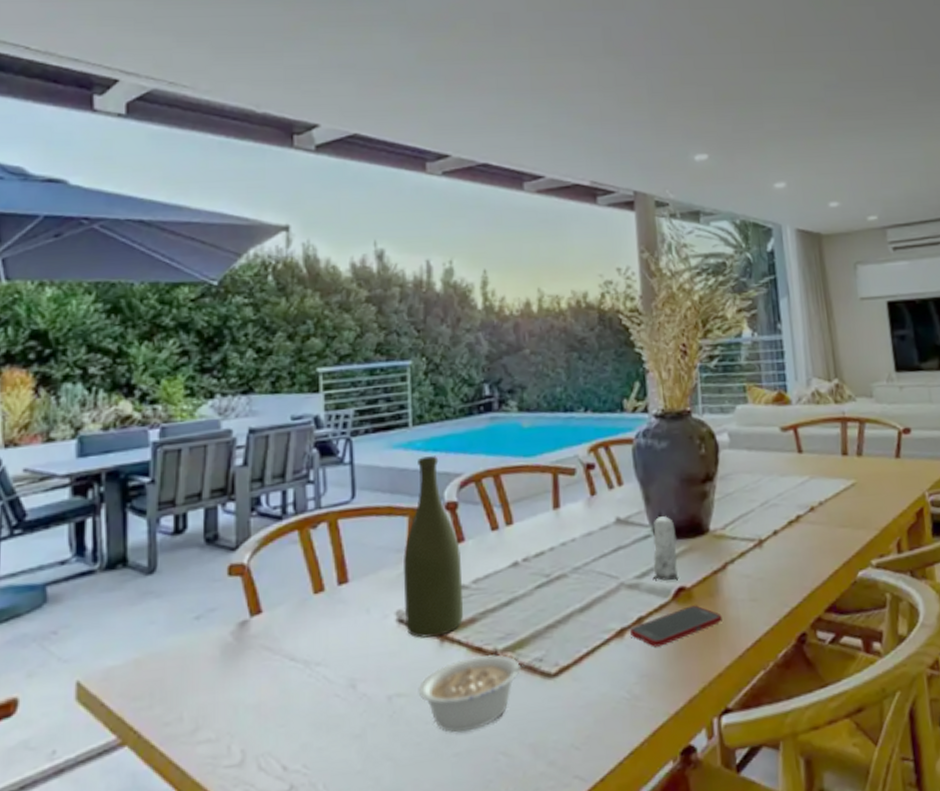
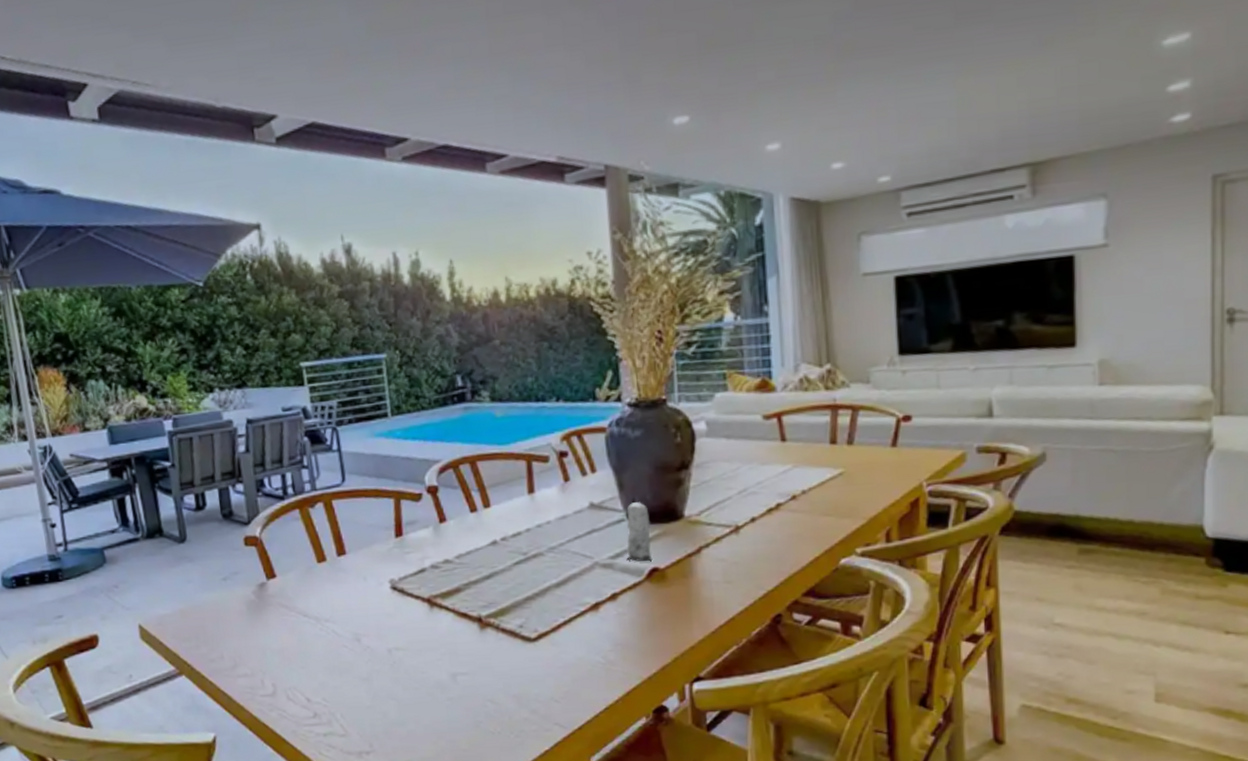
bottle: present [403,456,464,638] -> none [392,444,449,603]
legume: present [418,654,540,732] -> none [413,620,520,682]
cell phone: present [629,605,722,647] -> none [604,585,696,620]

